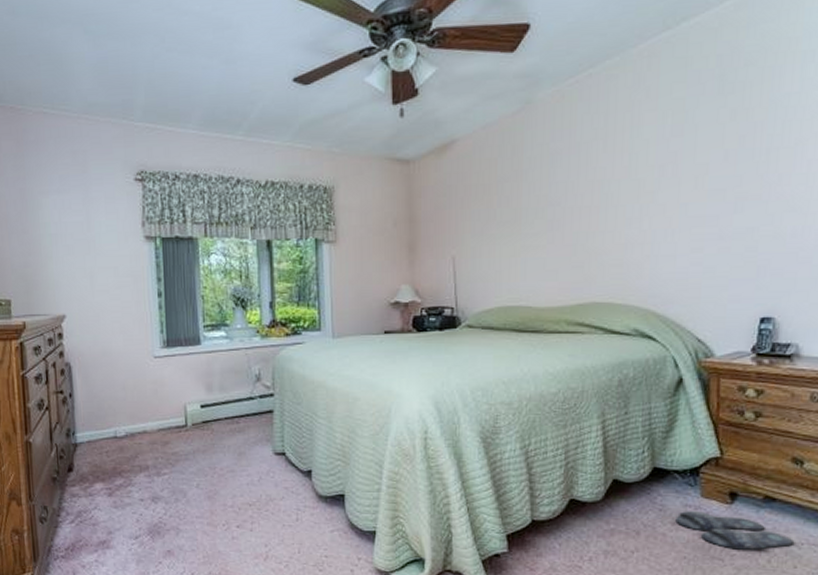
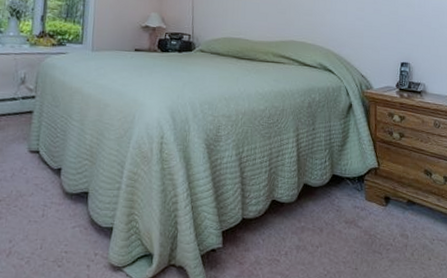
slippers: present [675,511,793,550] -> none [348,212,428,245]

